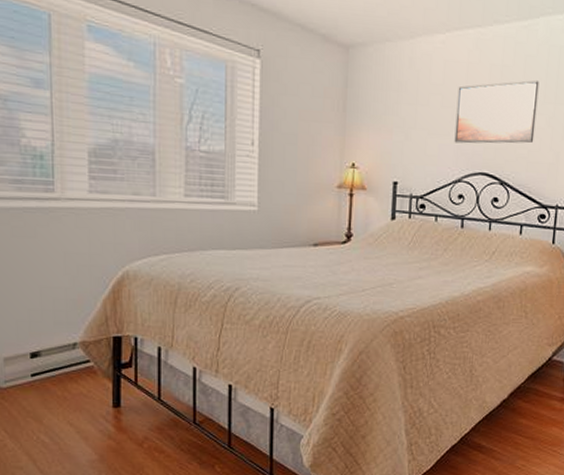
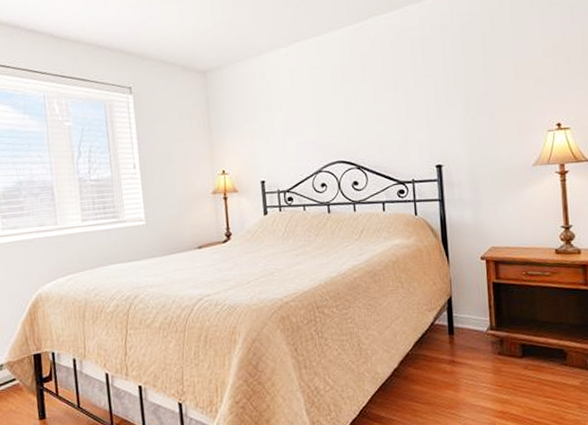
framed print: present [454,80,539,144] -> none [306,73,382,139]

